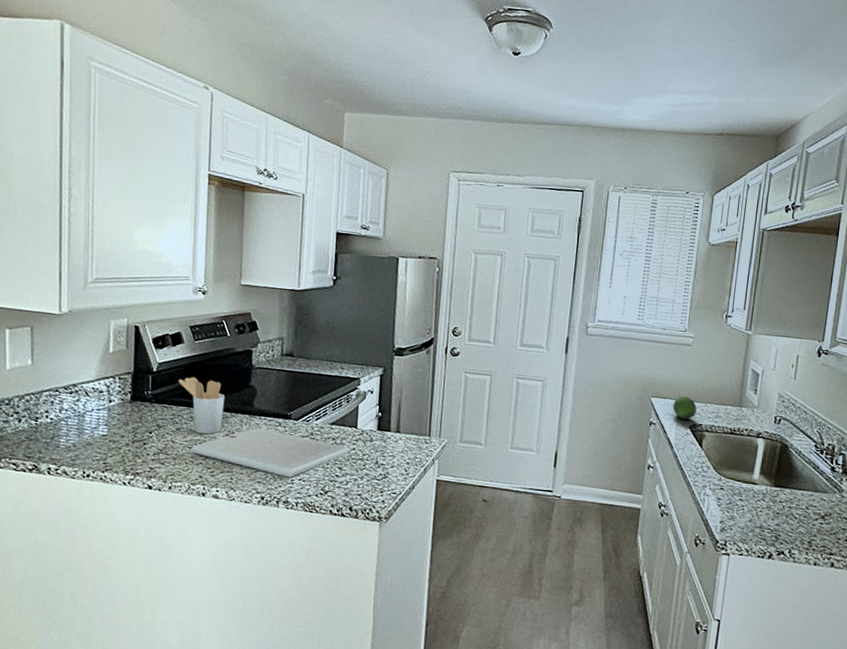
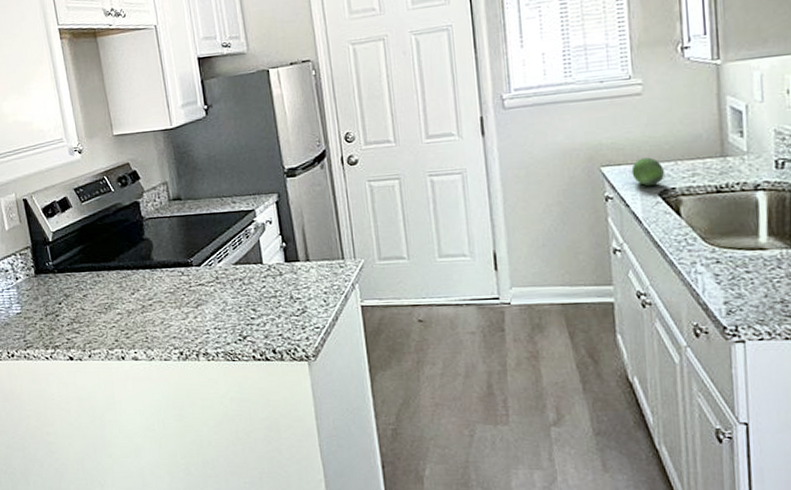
utensil holder: present [178,377,226,435] -> none [74,240,127,297]
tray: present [191,427,350,478] -> none [101,280,261,328]

